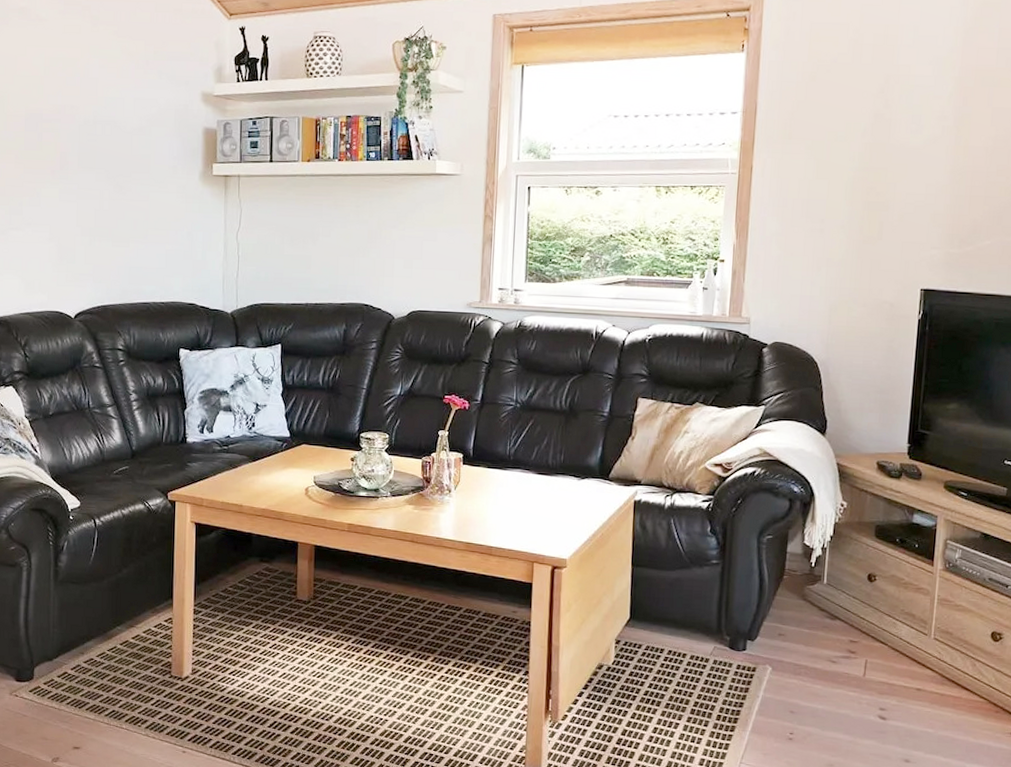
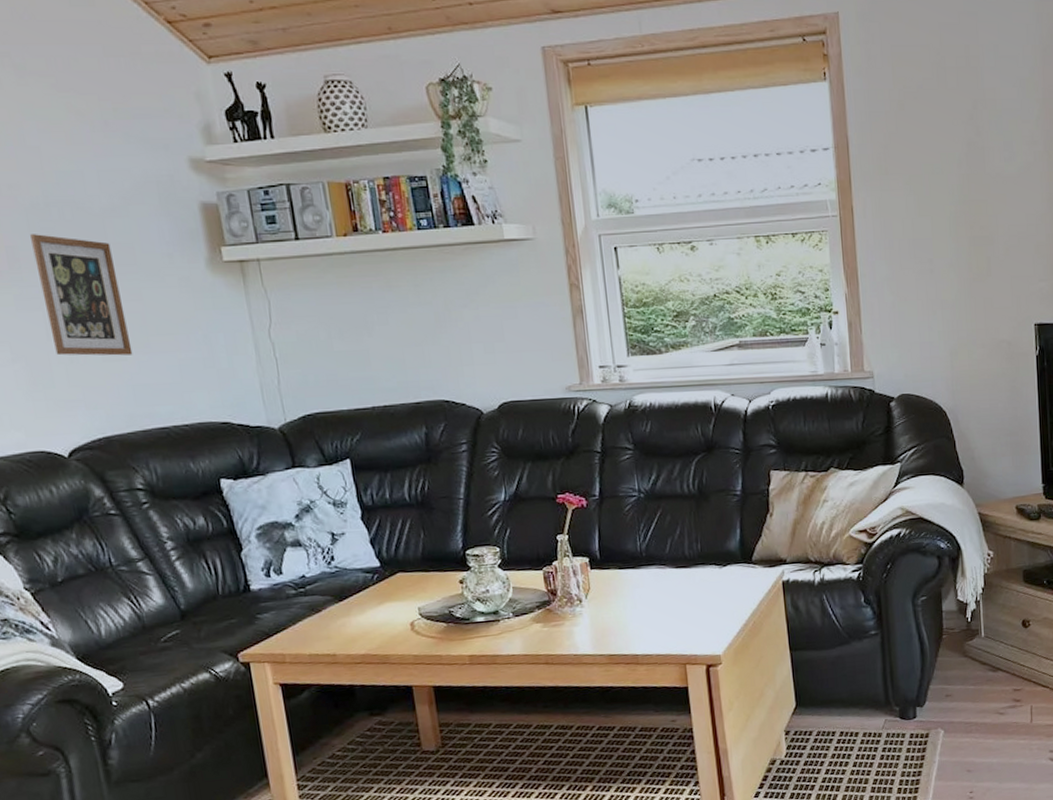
picture frame: none [79,144,135,243] -> present [30,234,133,356]

